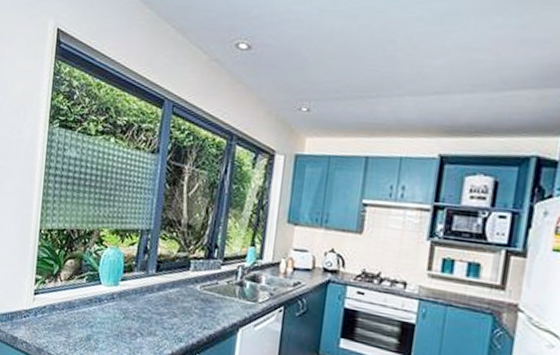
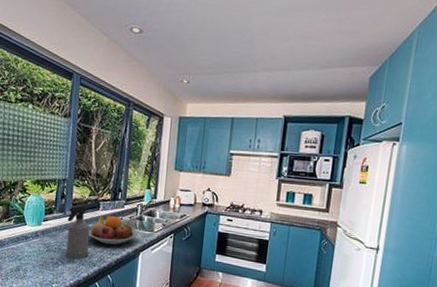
spray bottle: none [146,262,177,331] -> present [66,204,90,259]
fruit bowl: none [175,276,239,316] -> present [88,214,139,245]

